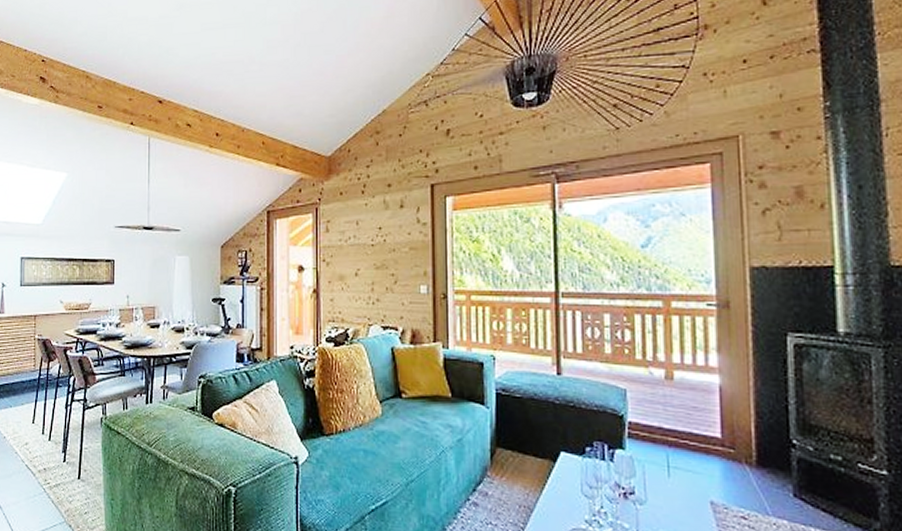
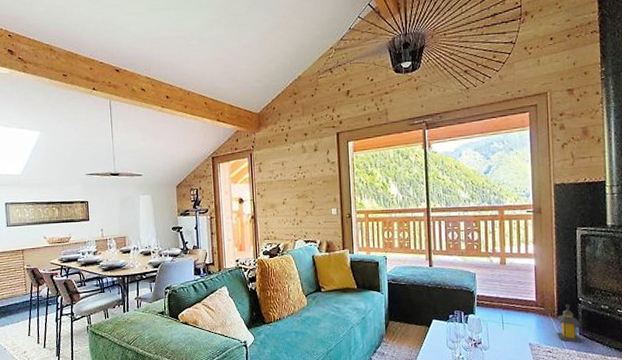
lantern: none [755,448,797,510] -> present [557,305,581,344]

